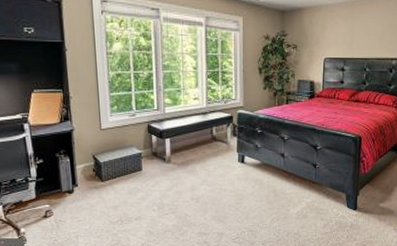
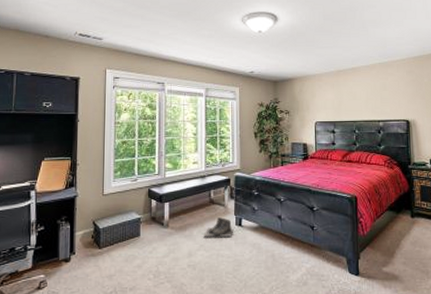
boots: none [206,154,236,173] -> present [203,217,233,237]

